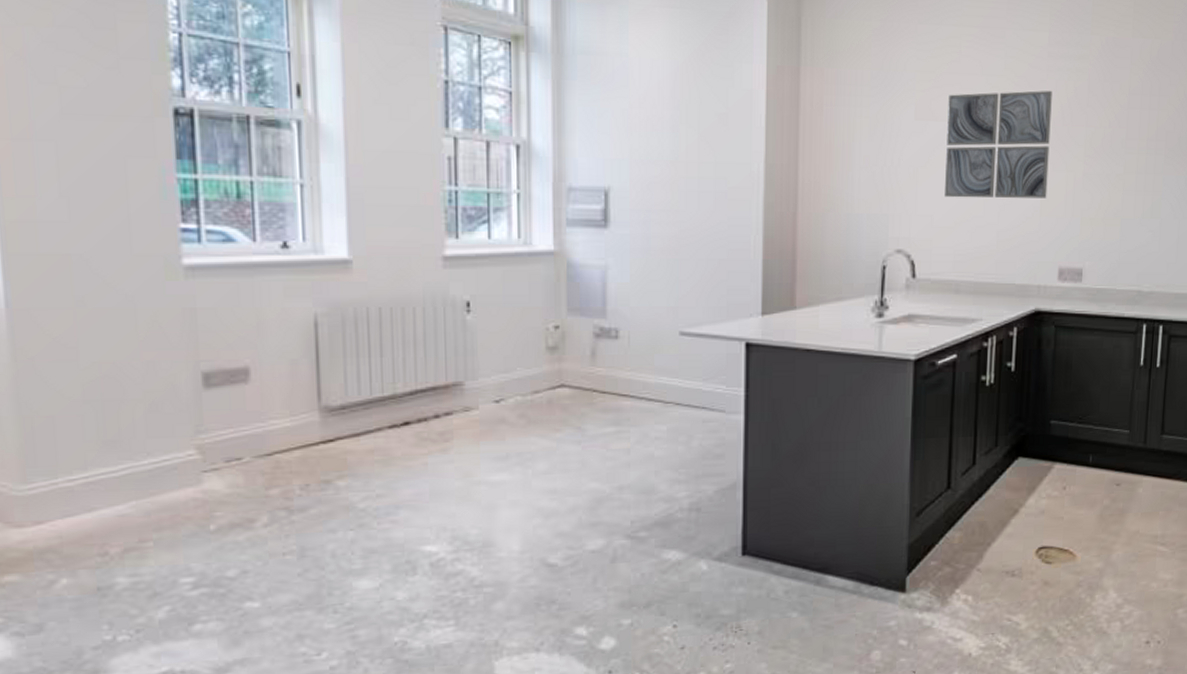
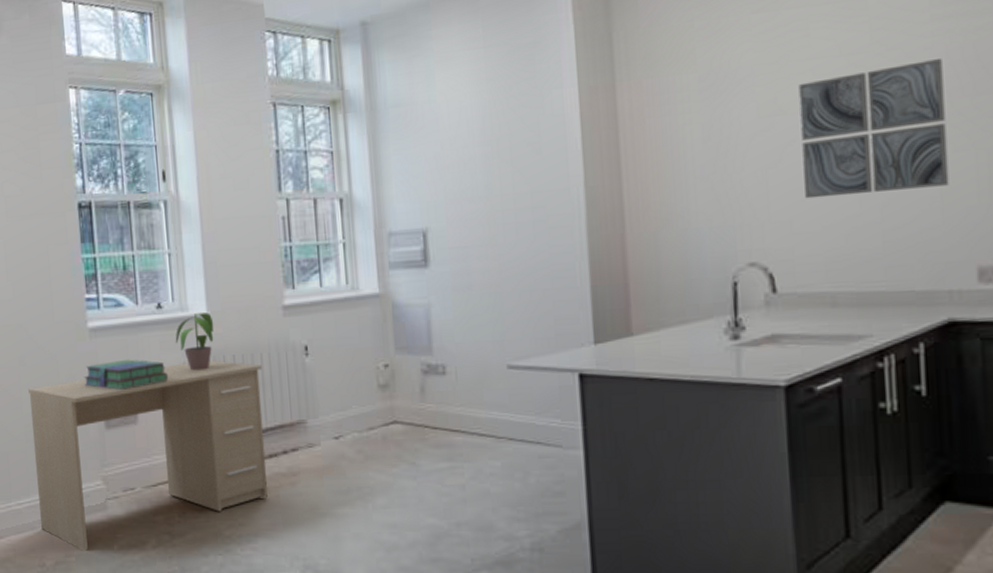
desk: none [89,312,415,534] -> present [28,360,269,551]
stack of books: none [174,306,294,342] -> present [83,359,169,390]
potted plant: none [304,257,357,323] -> present [175,312,214,371]

